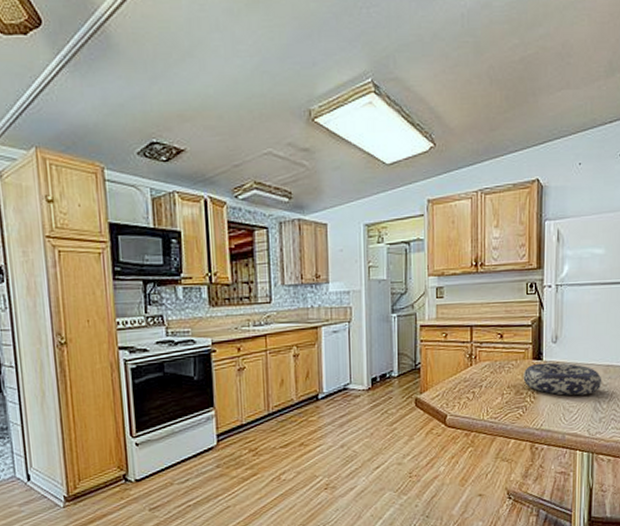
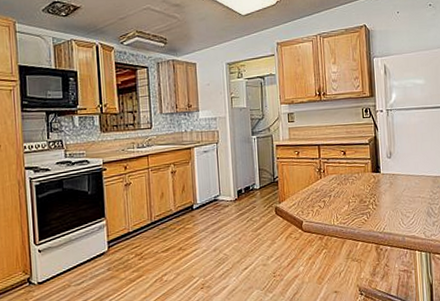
decorative bowl: present [523,362,602,396] -> none [365,175,432,203]

